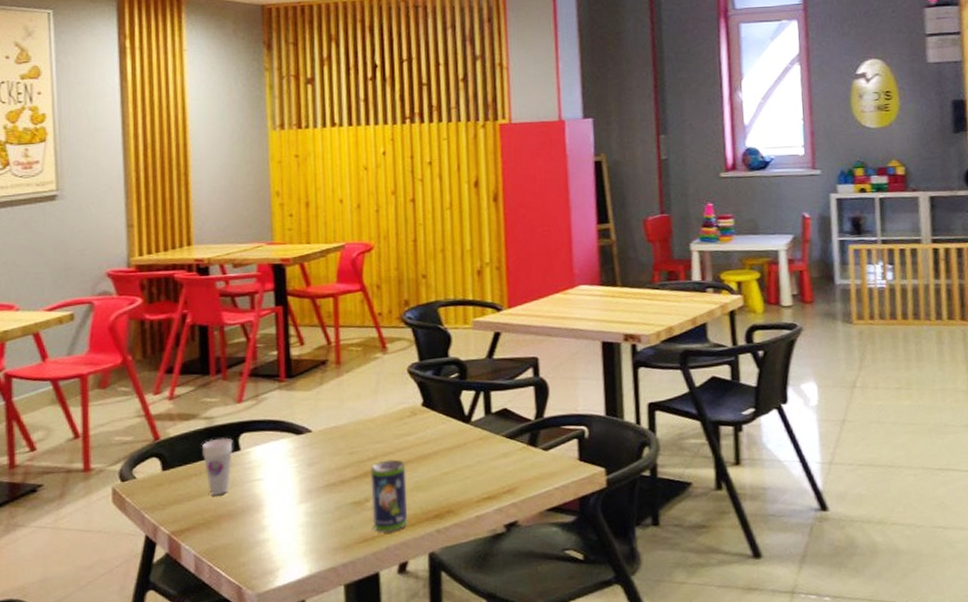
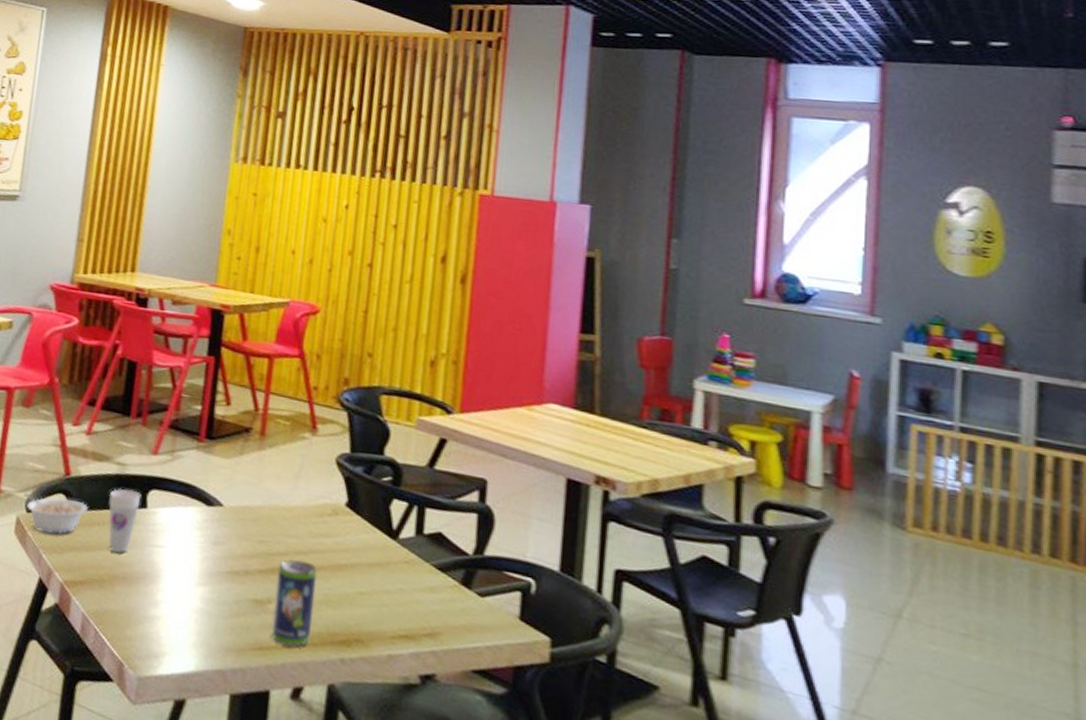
legume: none [115,459,183,496] -> present [23,492,88,535]

